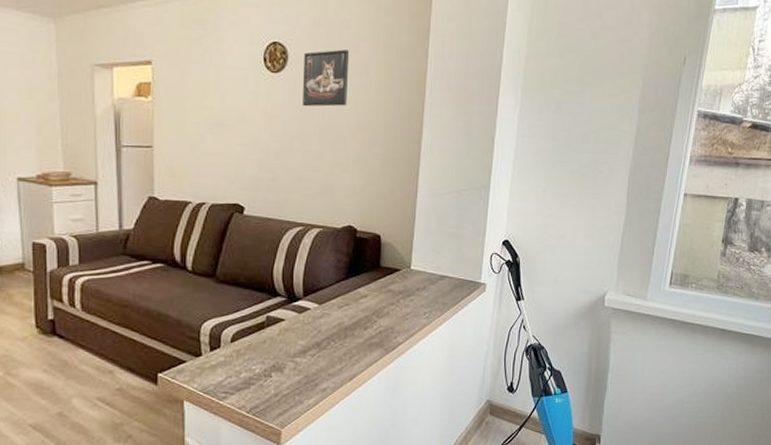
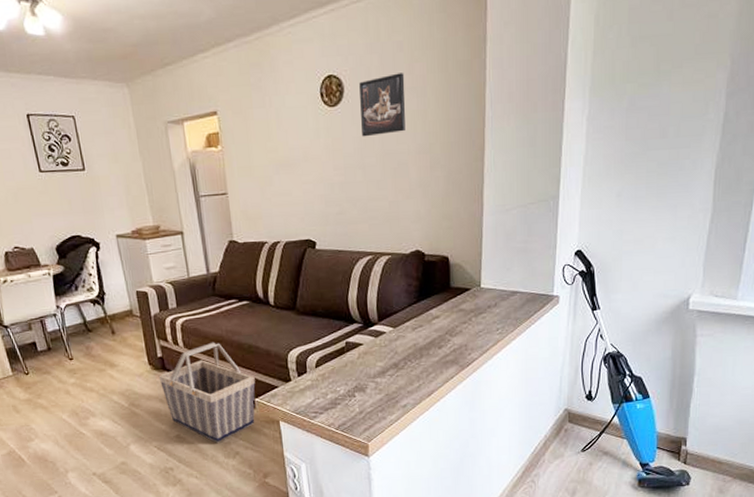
basket: none [46,306,161,424] -> present [158,342,256,443]

